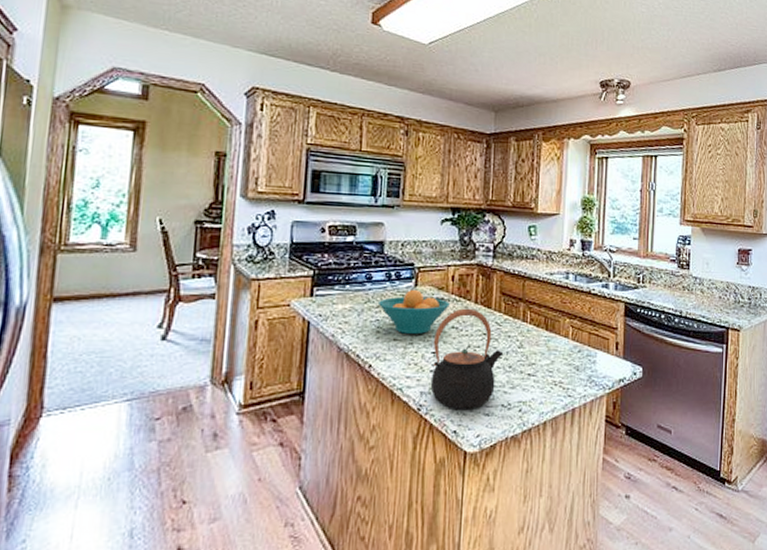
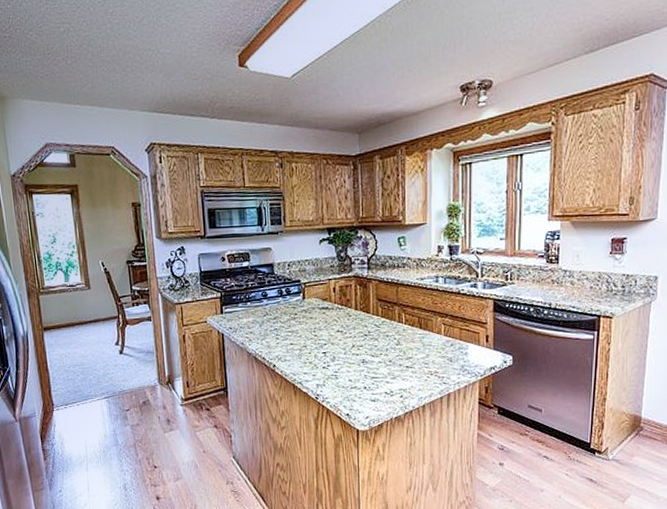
fruit bowl: present [379,289,450,334] -> none [275,301,334,339]
teapot: present [430,308,504,409] -> none [323,314,384,397]

